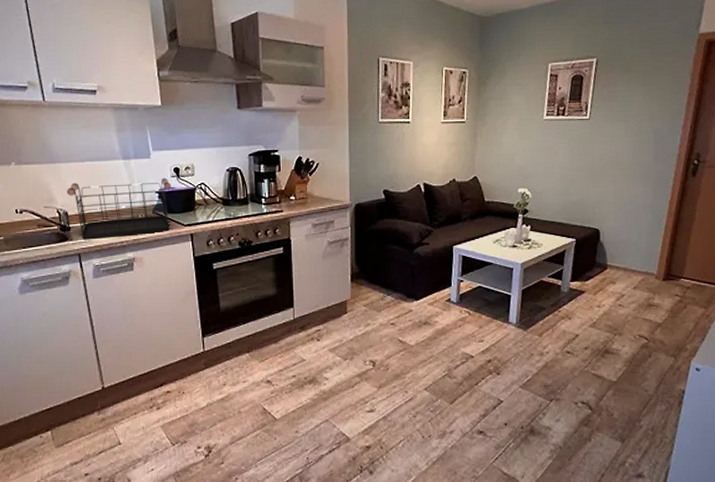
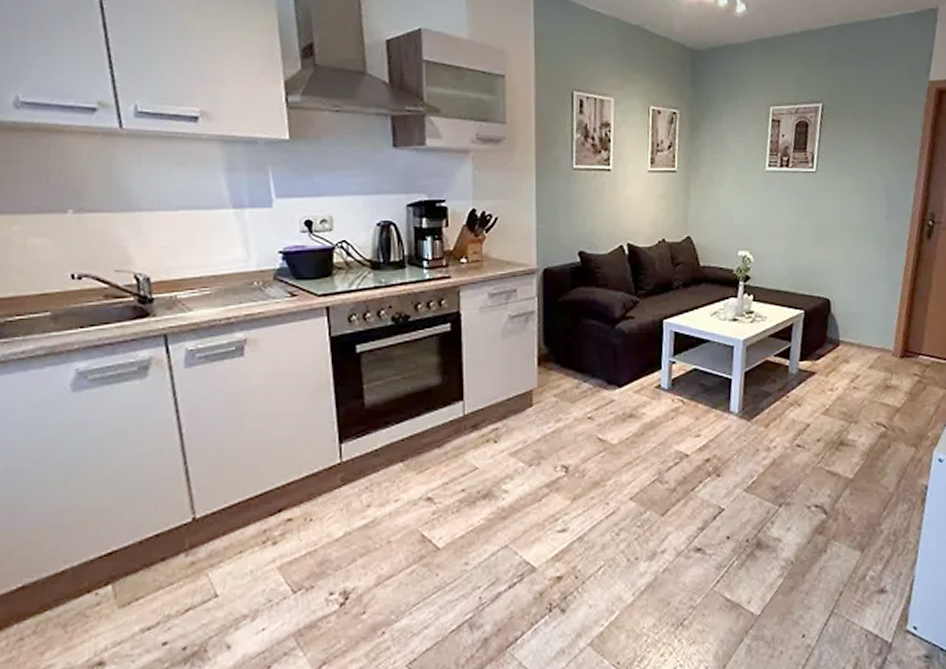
dish rack: present [66,178,171,240] -> none [149,233,300,316]

